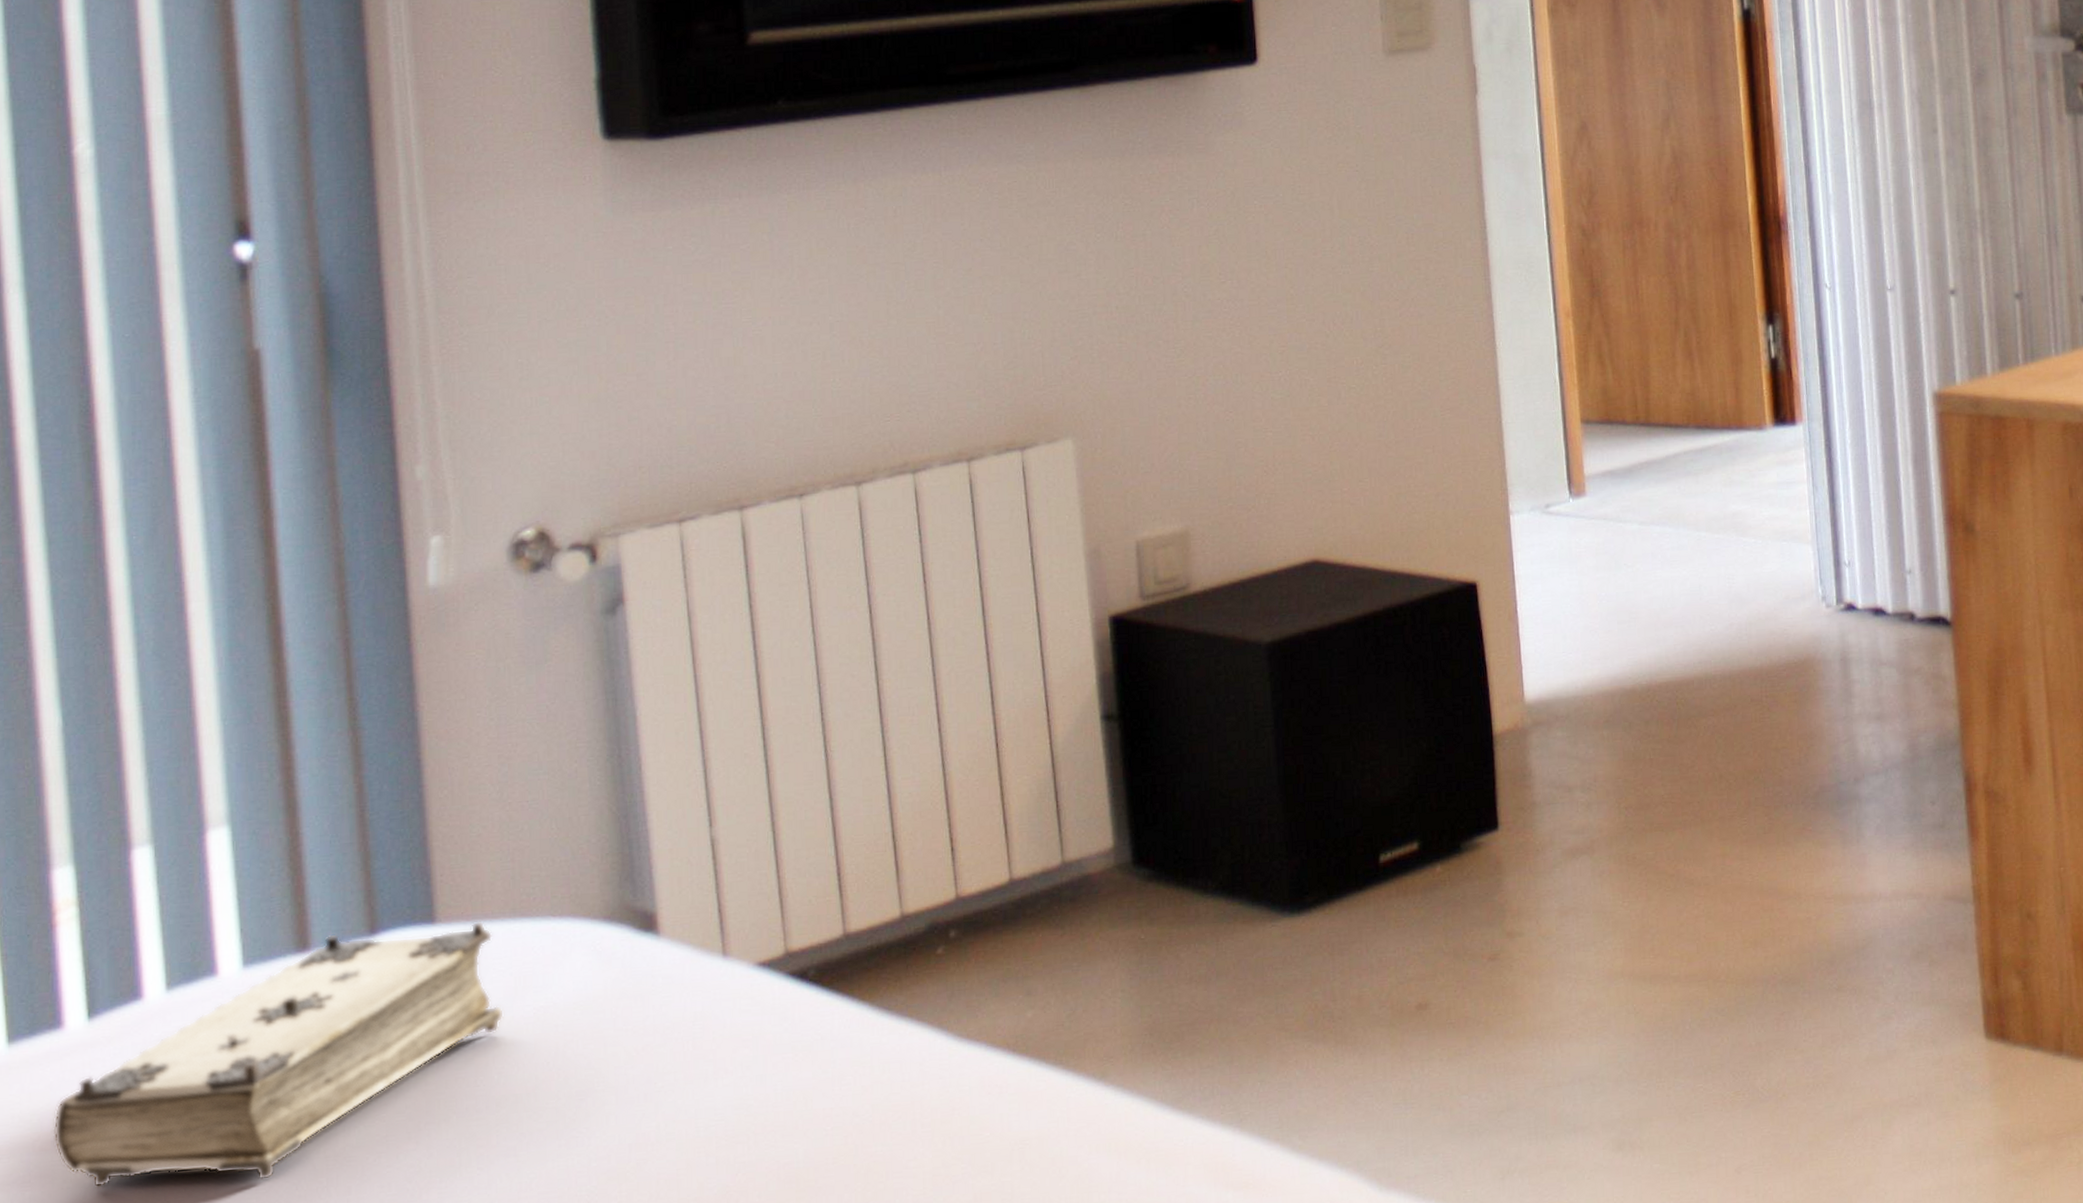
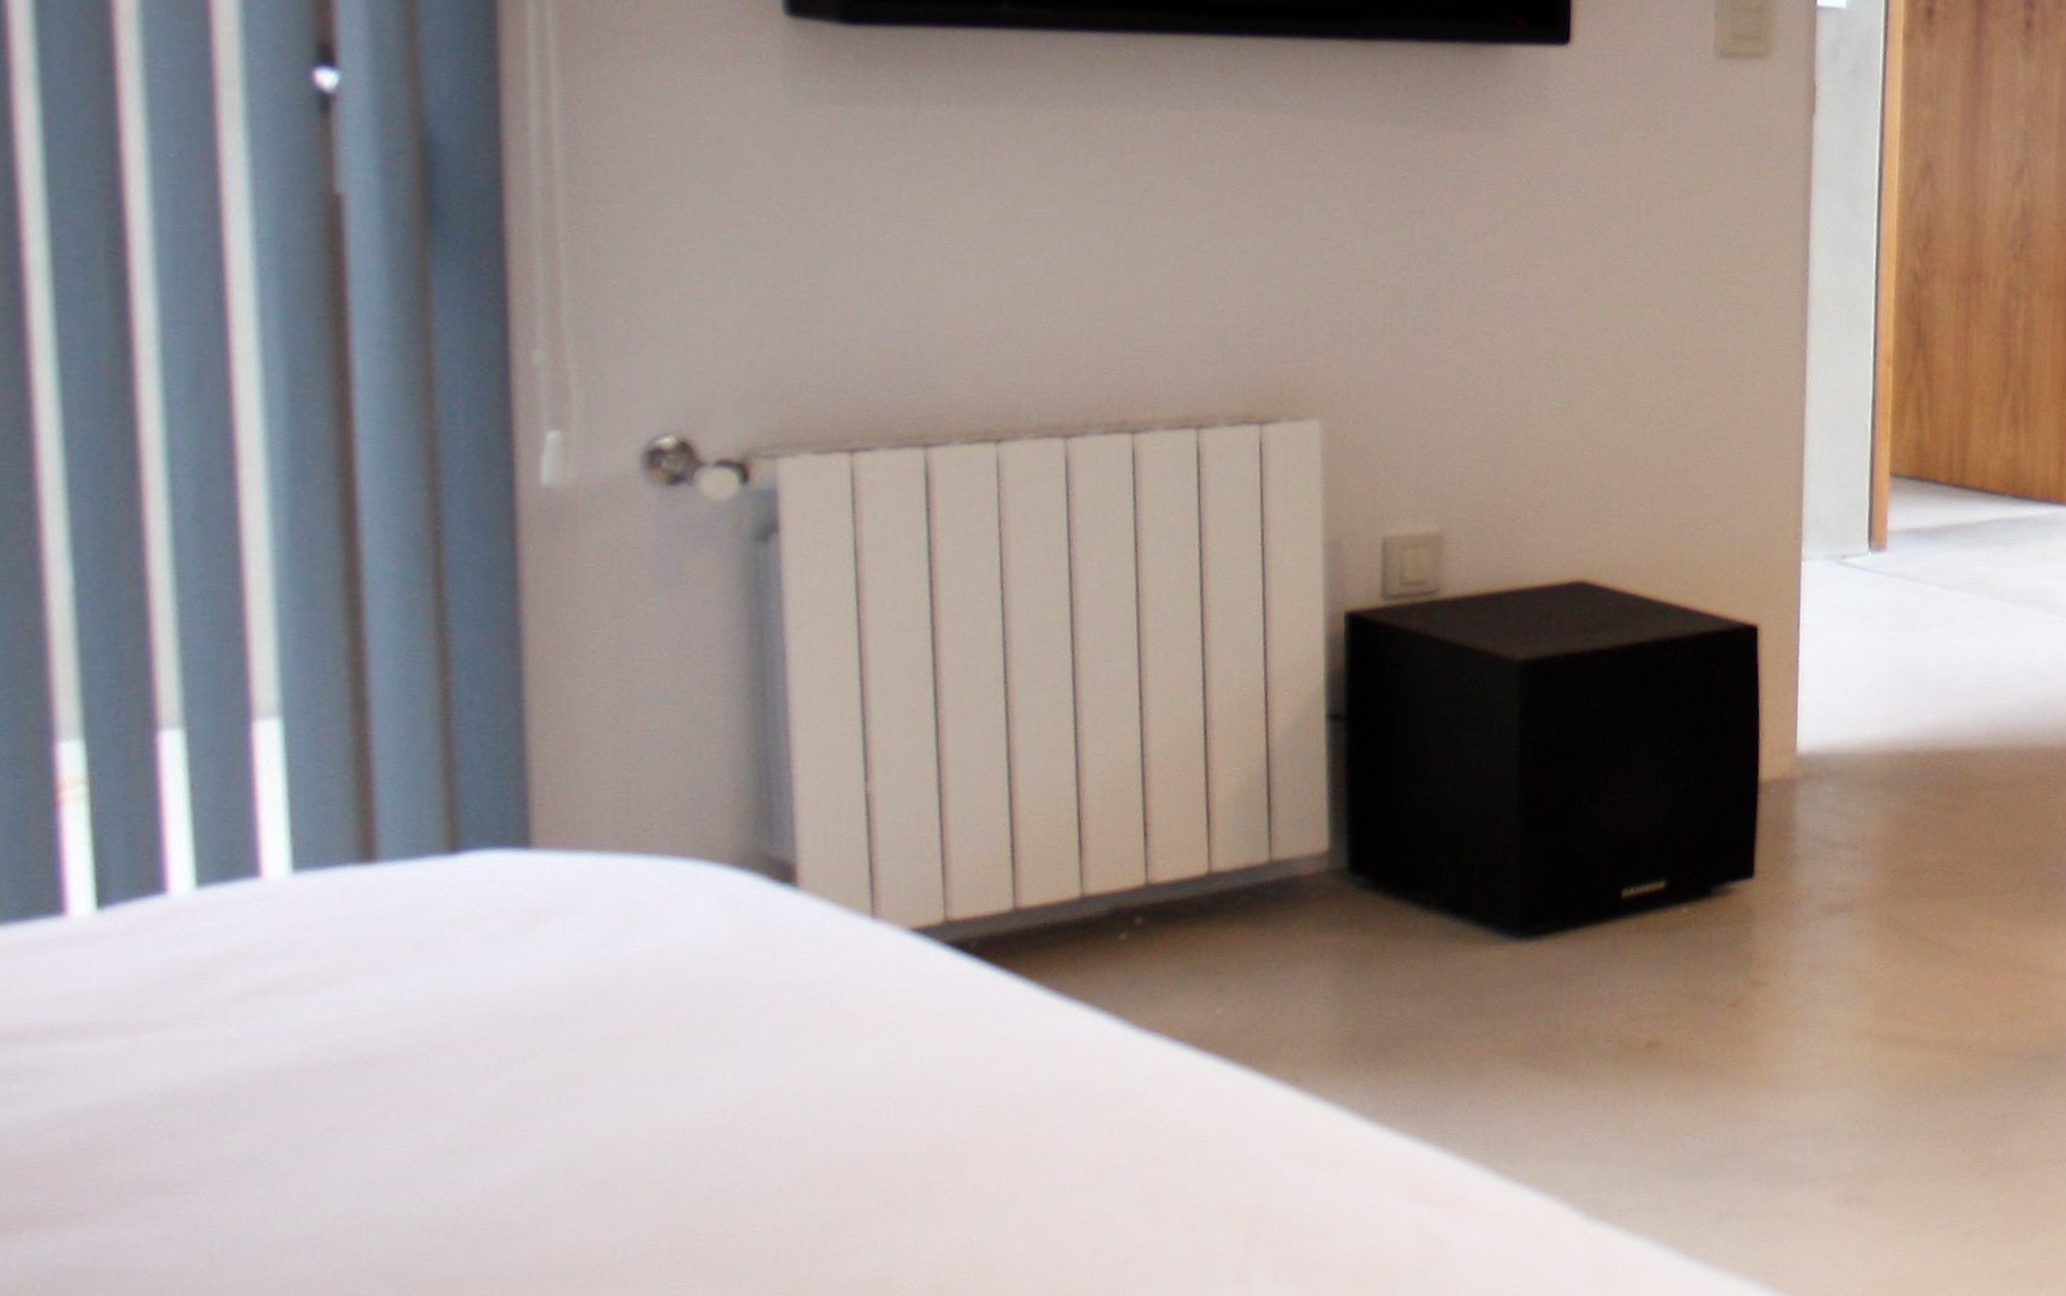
book: present [53,921,505,1188] -> none [49,846,609,1099]

